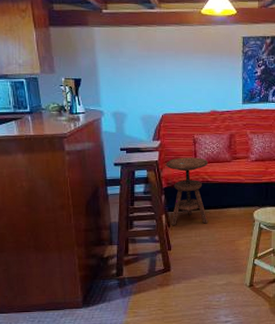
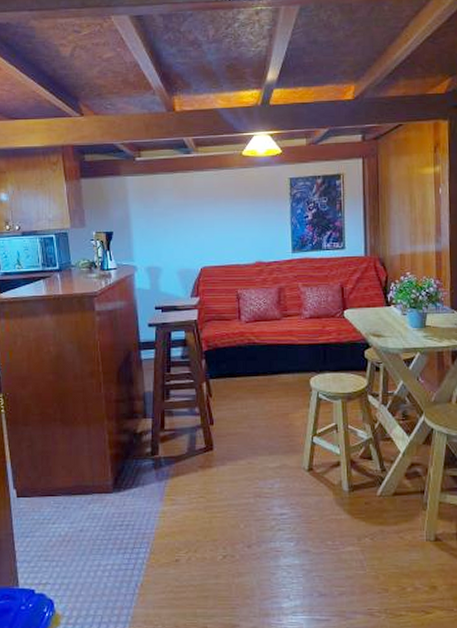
side table: present [166,157,209,226] -> none [206,315,256,396]

